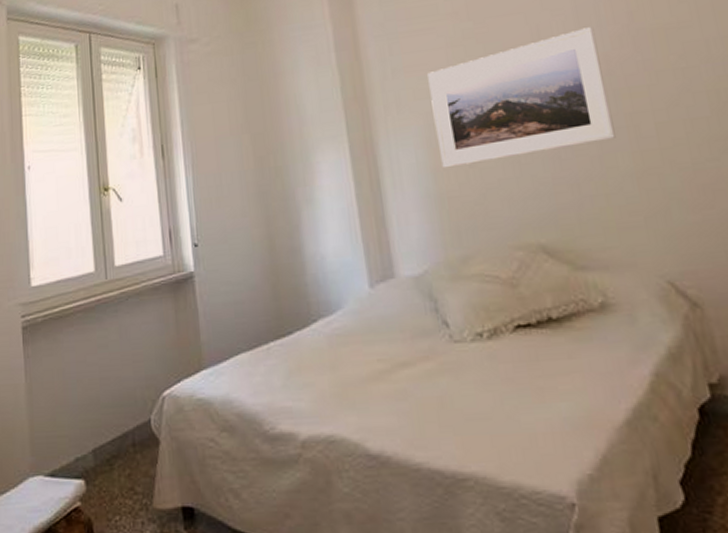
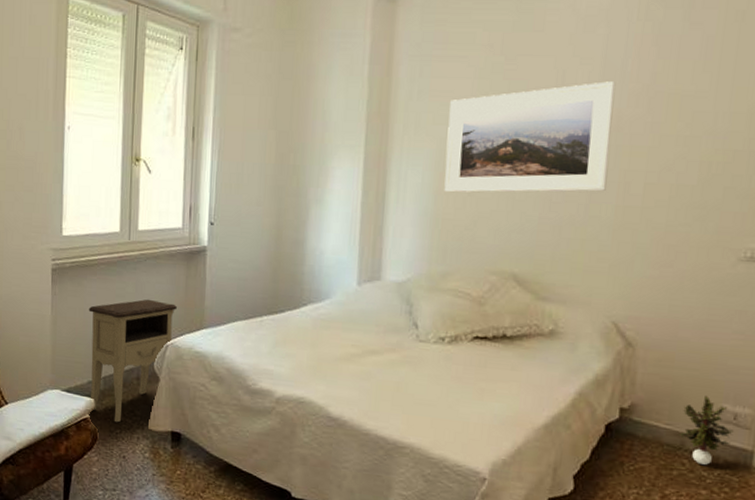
nightstand: none [68,344,169,507] -> present [88,299,177,423]

